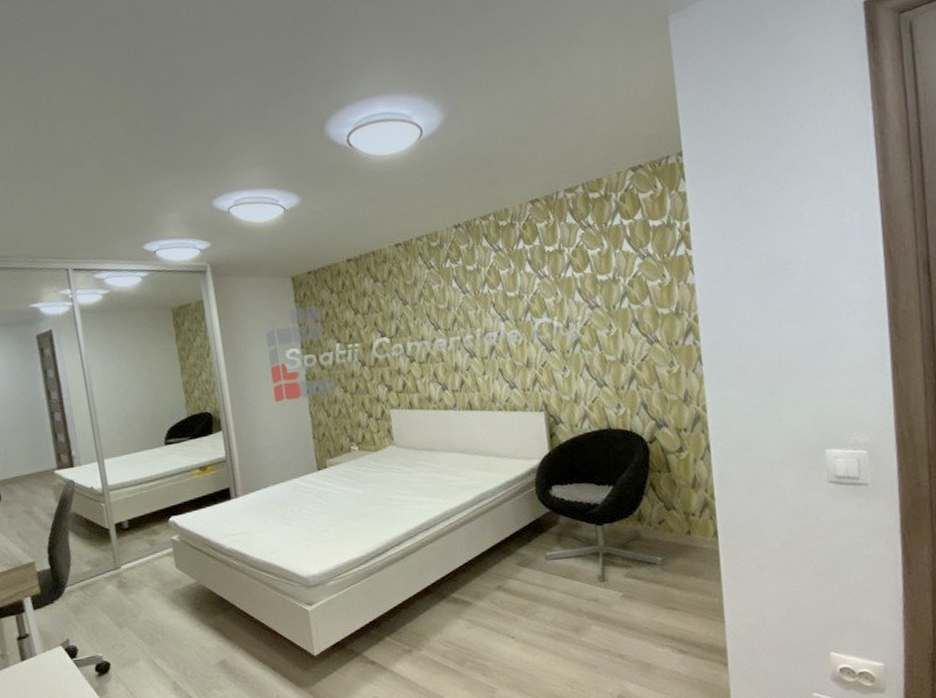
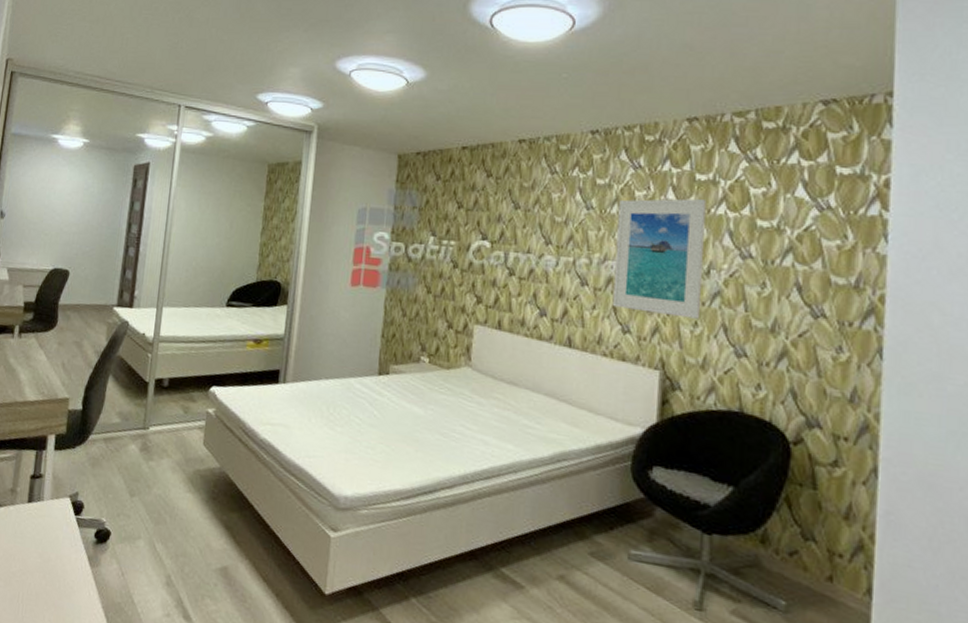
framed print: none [488,267,567,370] -> present [612,198,706,319]

